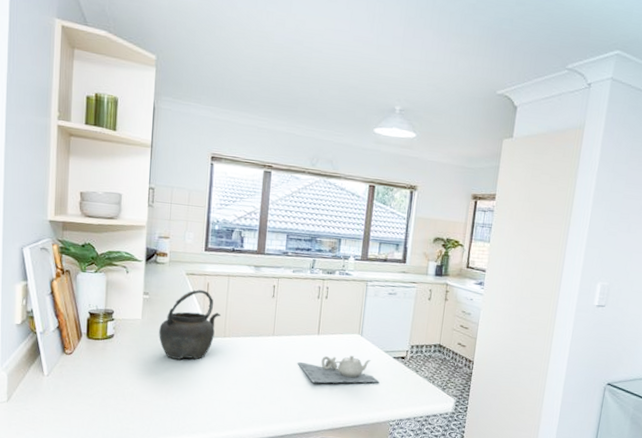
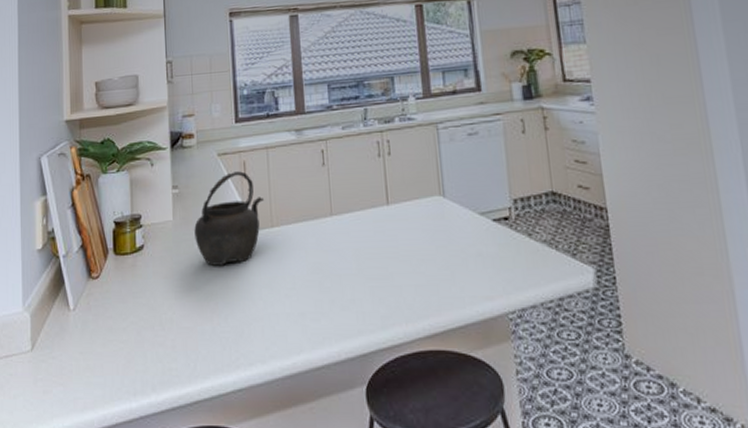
teapot: present [297,355,380,383] -> none [367,226,482,272]

